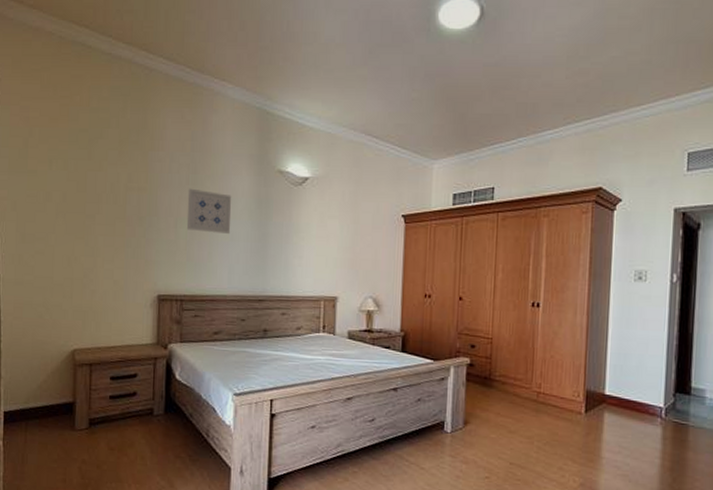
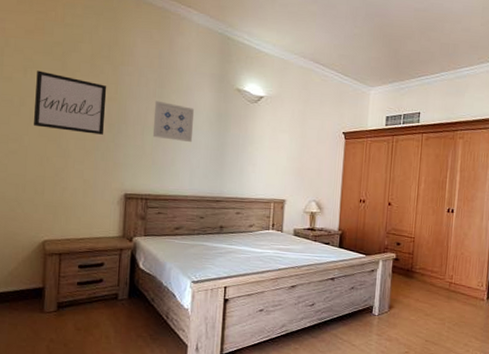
wall art: none [60,161,136,229] -> present [34,70,107,135]

